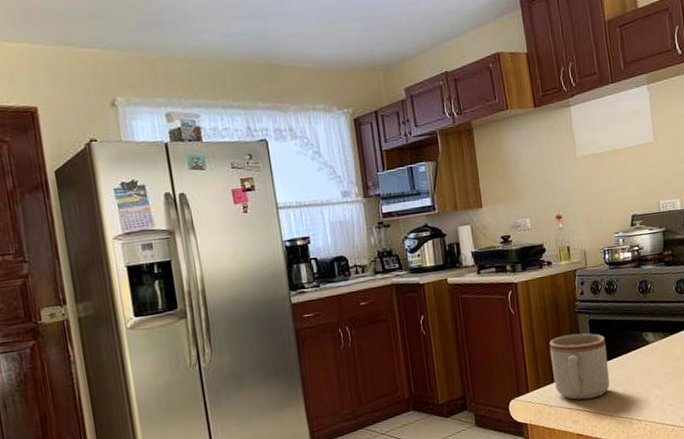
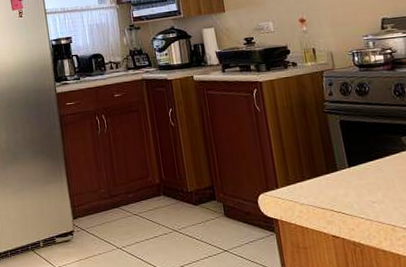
mug: present [549,333,610,400] -> none [298,133,367,201]

